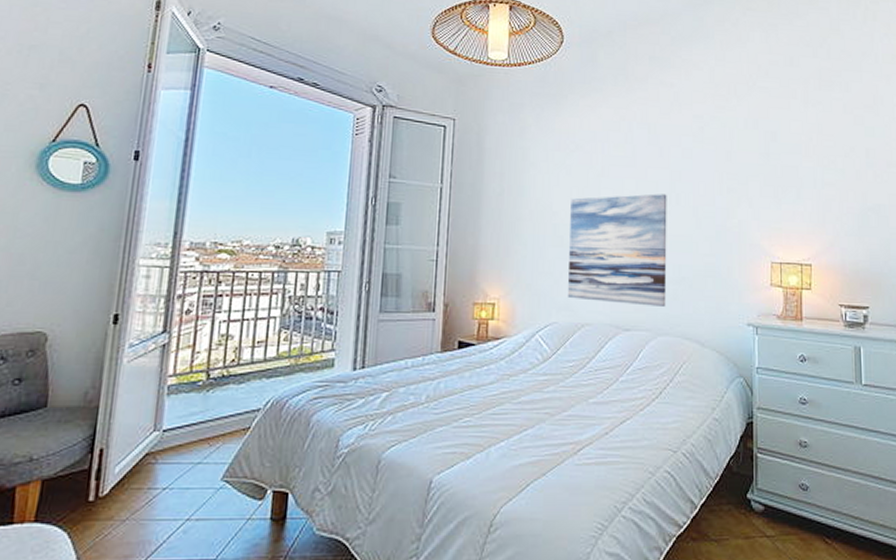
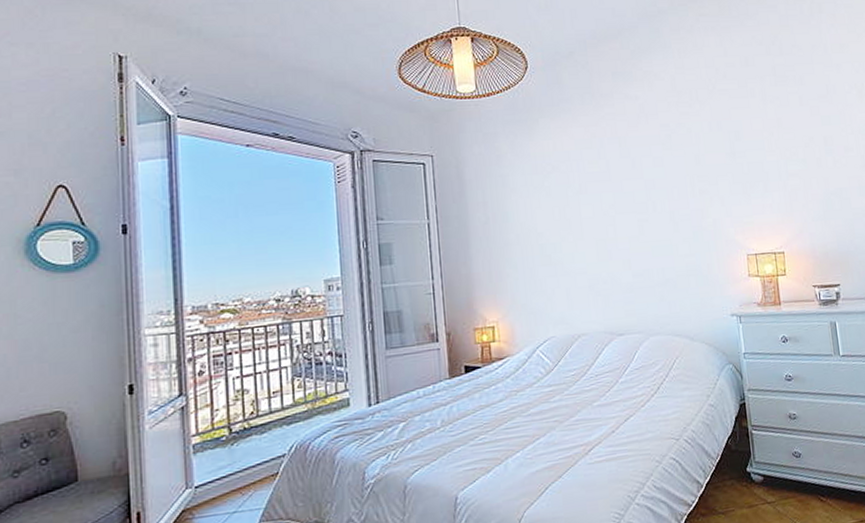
wall art: present [567,194,667,306] -> none [554,203,655,313]

